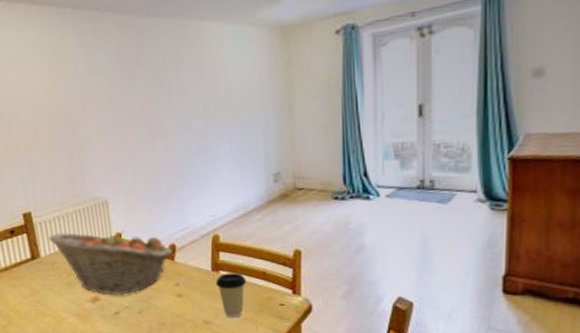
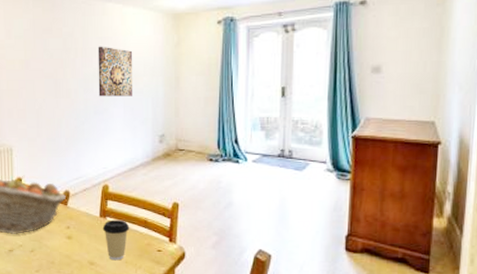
wall art: none [194,74,239,135] -> present [98,46,133,97]

